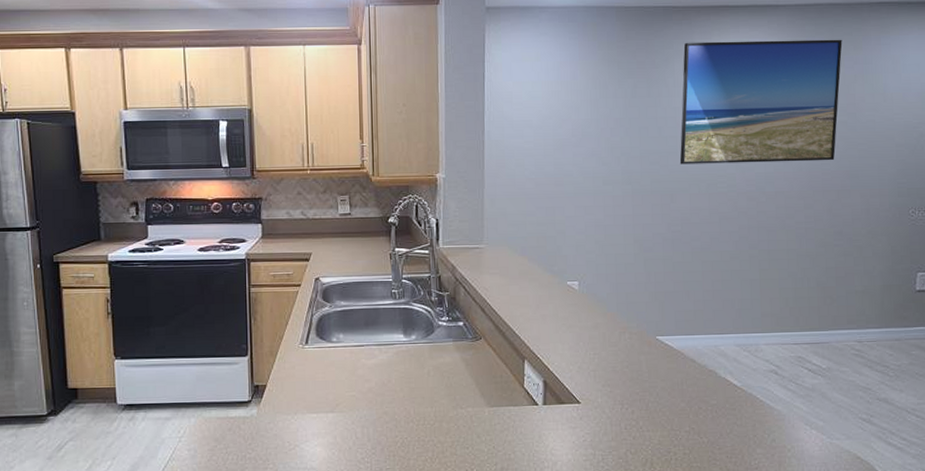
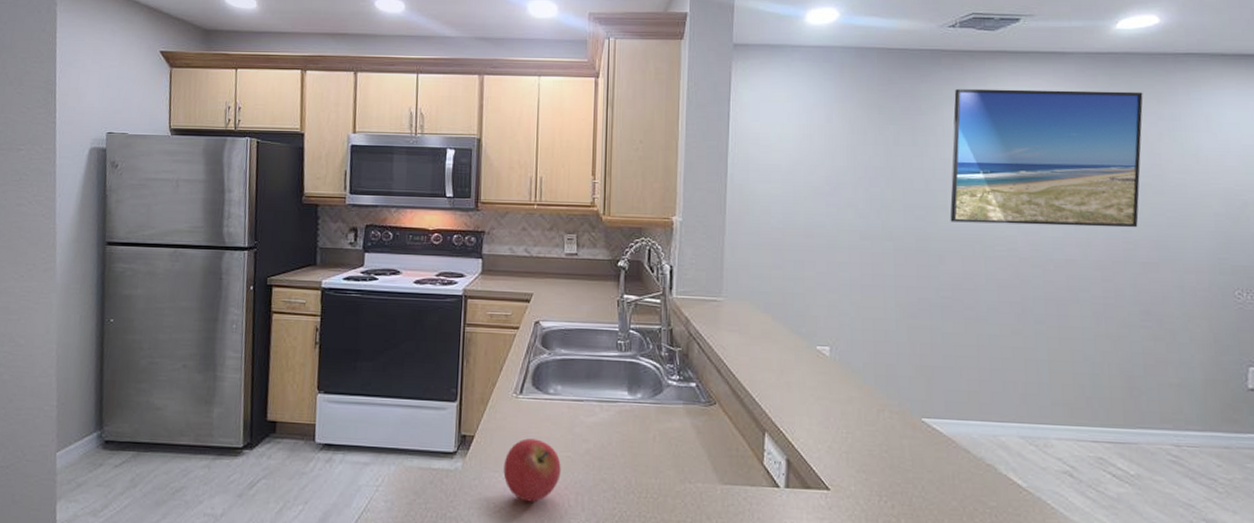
fruit: none [295,383,347,438] -> present [503,438,561,502]

